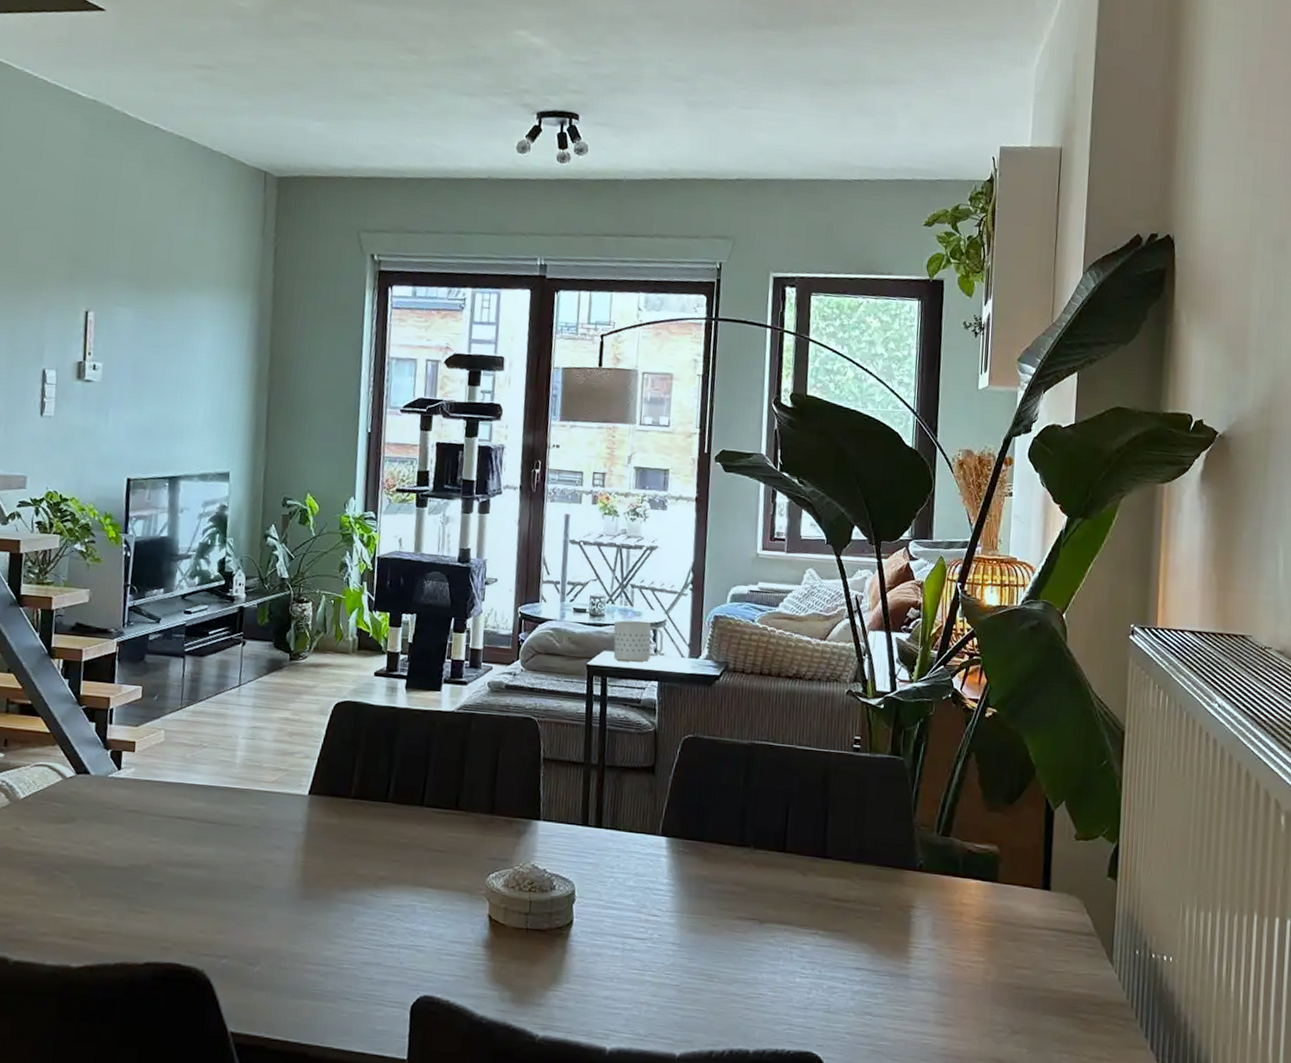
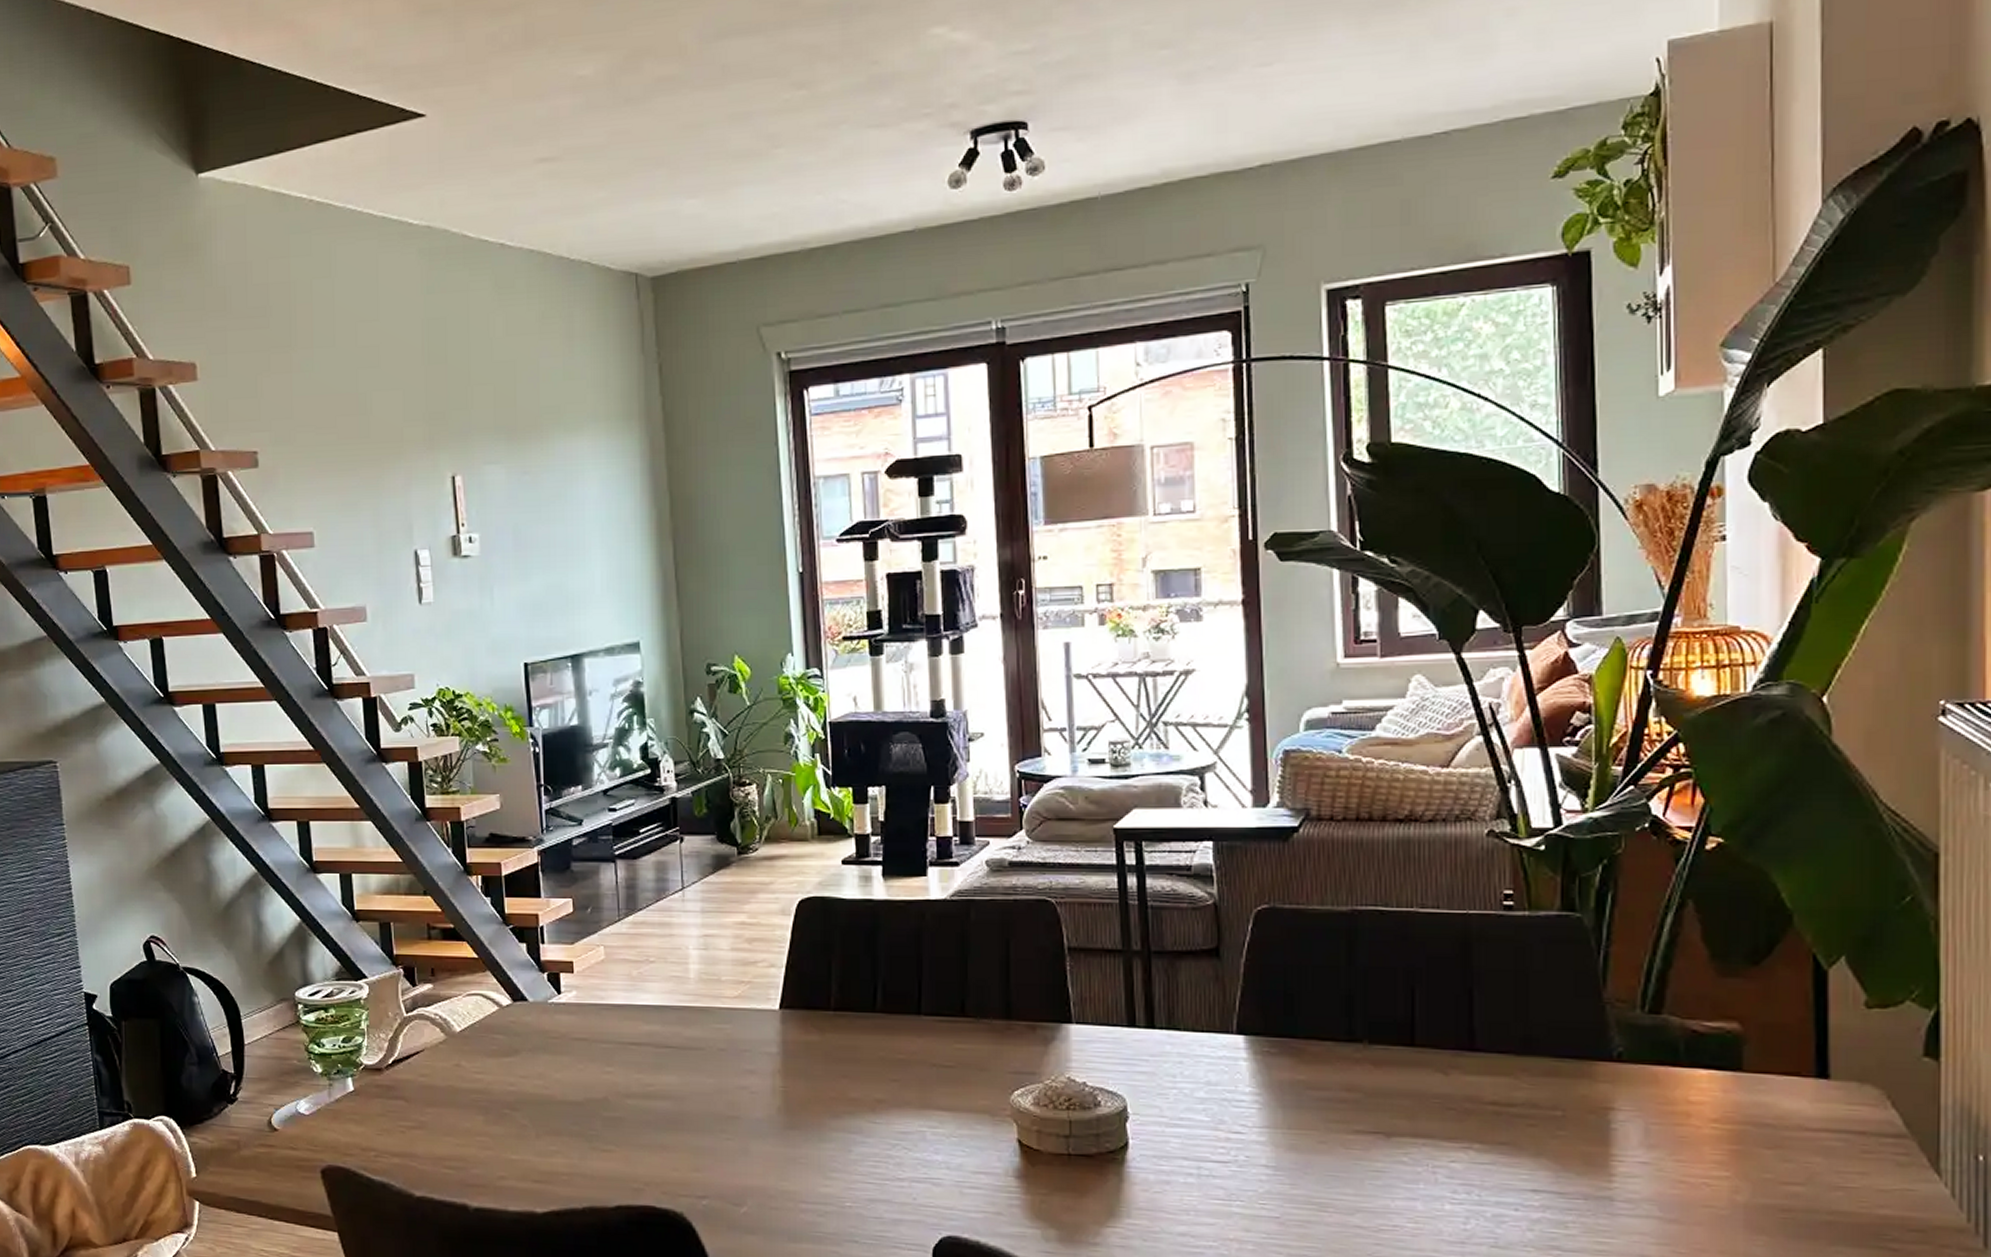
mug: present [613,620,664,662] -> none [1144,766,1216,819]

